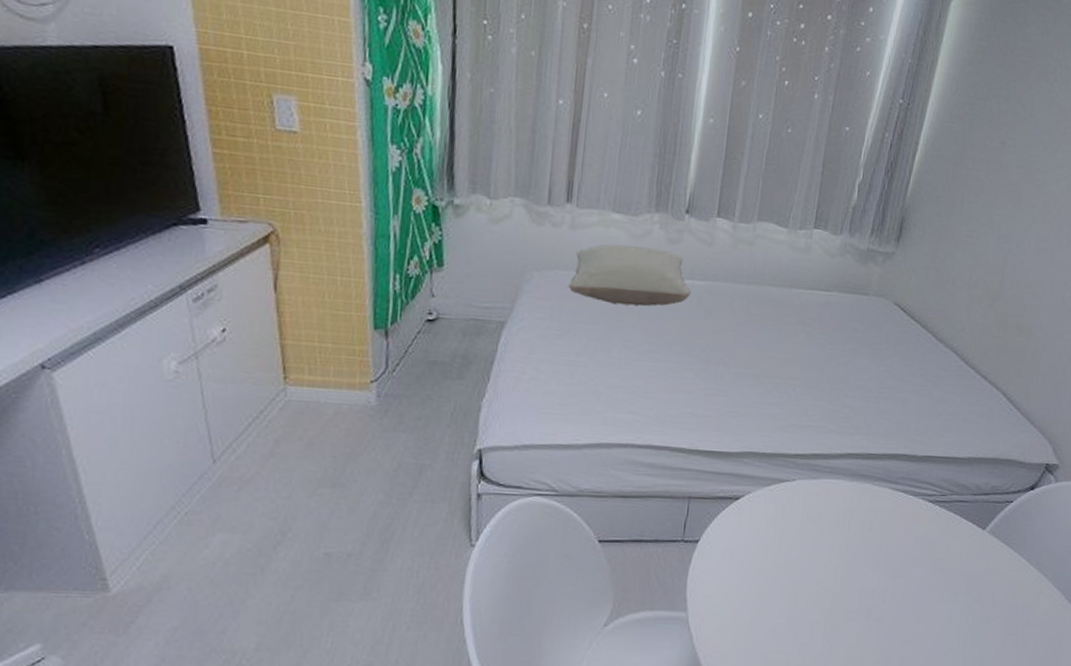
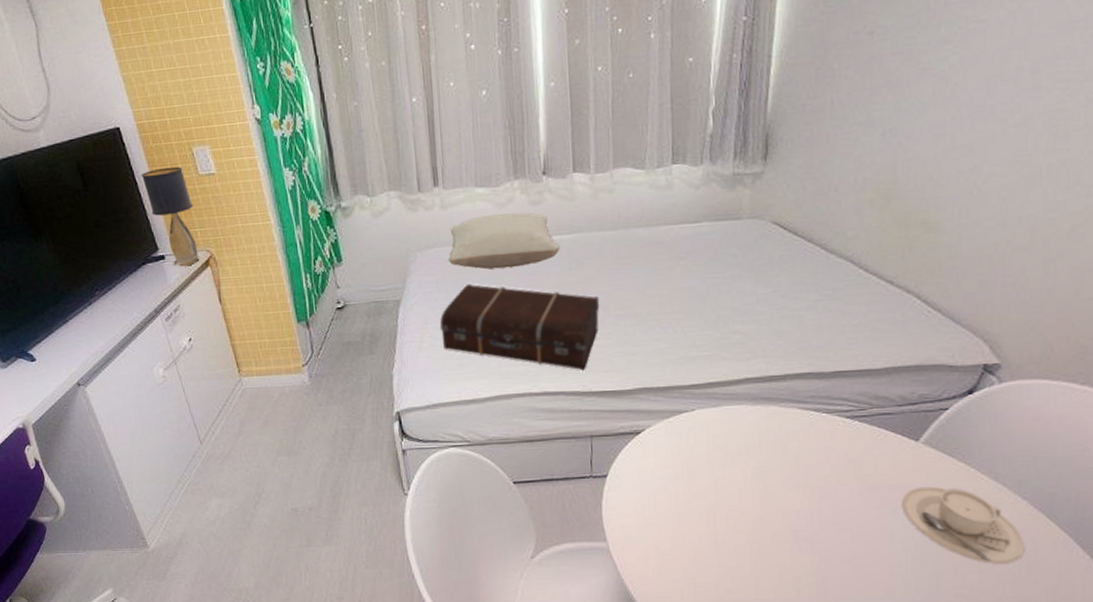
table lamp: none [193,109,260,239] -> present [141,166,199,267]
suitcase: none [545,315,722,427] -> present [439,283,600,371]
teacup: none [963,573,1054,649] -> present [902,486,1025,564]

